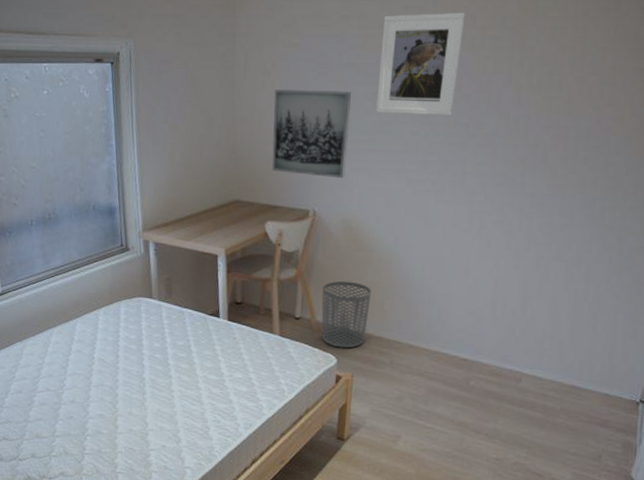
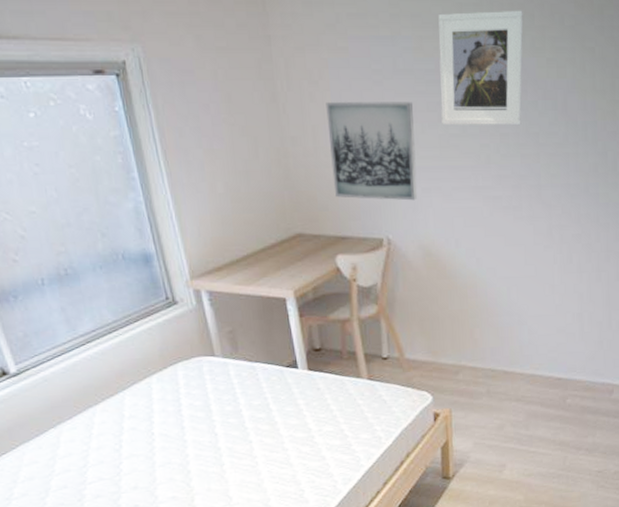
waste bin: present [321,281,371,349] -> none [408,312,460,384]

